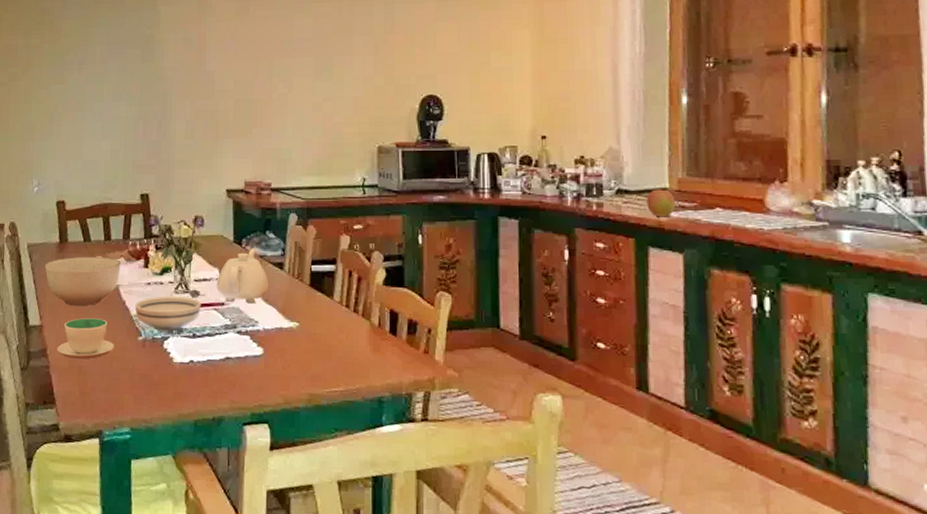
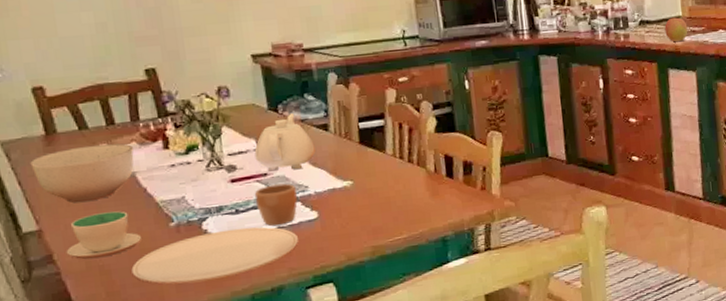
plate: none [102,351,242,399] -> present [131,226,298,285]
bowl: present [134,296,201,332] -> none [159,173,241,213]
mug: none [210,315,247,355] -> present [254,183,298,226]

